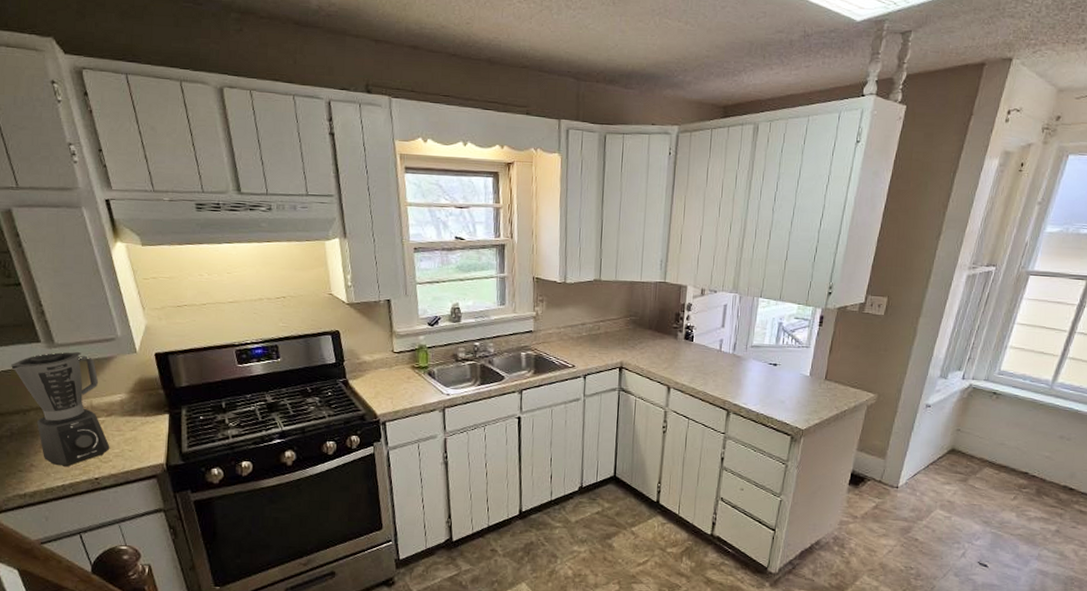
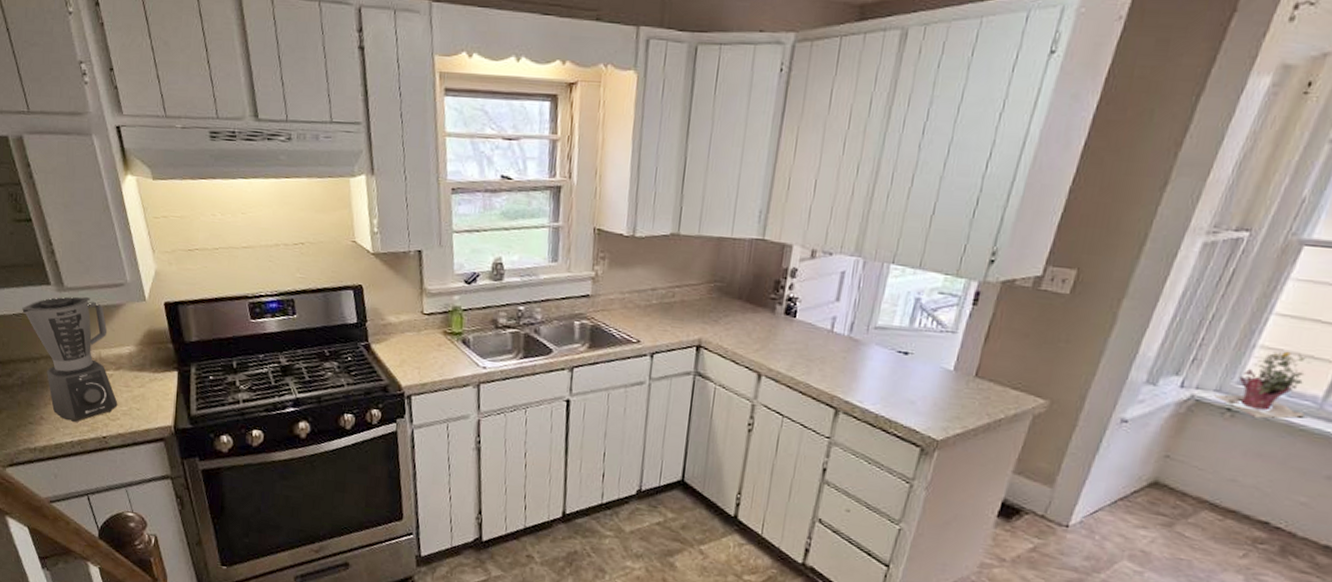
potted flower: none [984,349,1043,399] -> present [1214,351,1306,420]

